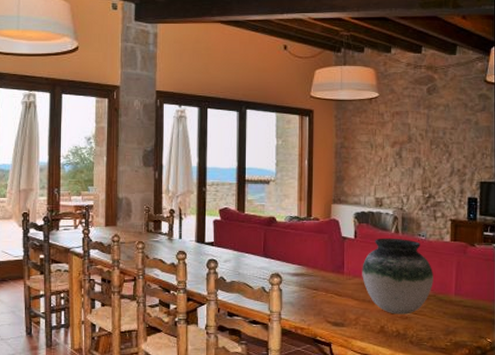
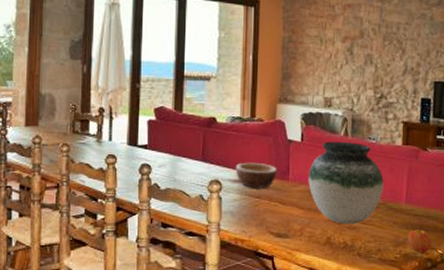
bowl: none [294,257,332,281] -> present [235,162,277,188]
apple: none [458,317,481,341] -> present [408,227,432,252]

